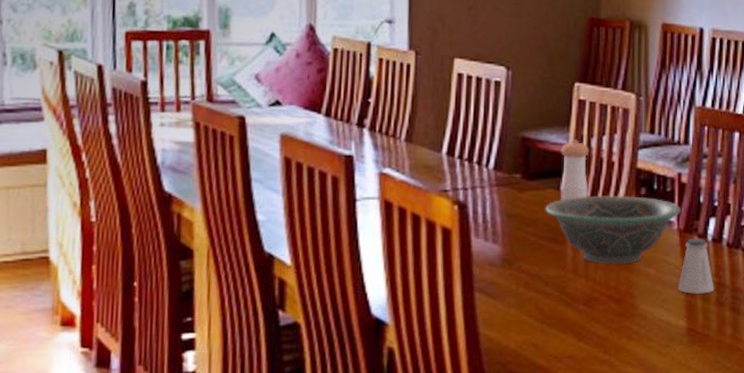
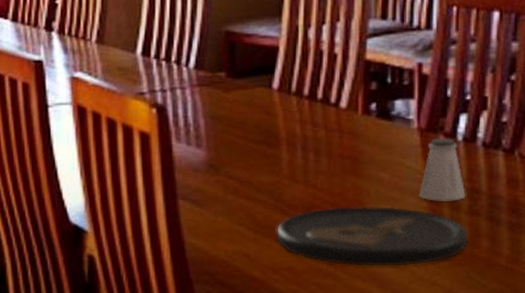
decorative bowl: present [545,196,681,265] -> none [255,92,422,170]
pepper shaker: present [561,139,589,201] -> none [272,31,306,100]
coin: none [561,299,716,353] -> present [277,207,468,266]

